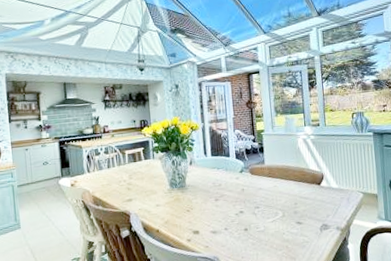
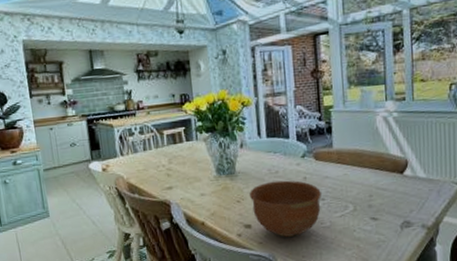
bowl: none [197,191,257,241] -> present [249,180,321,237]

